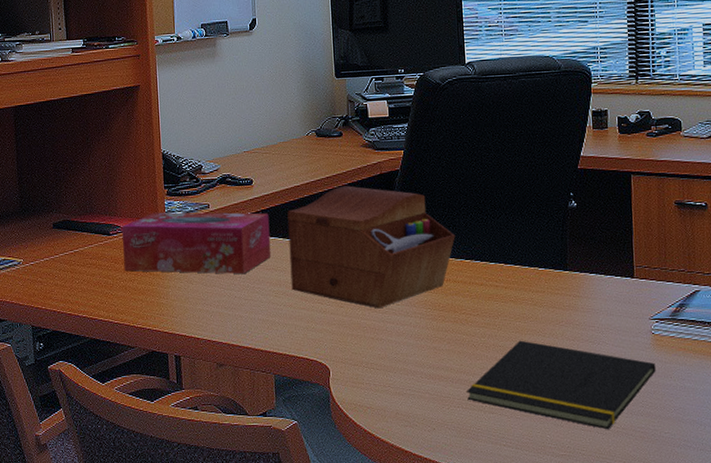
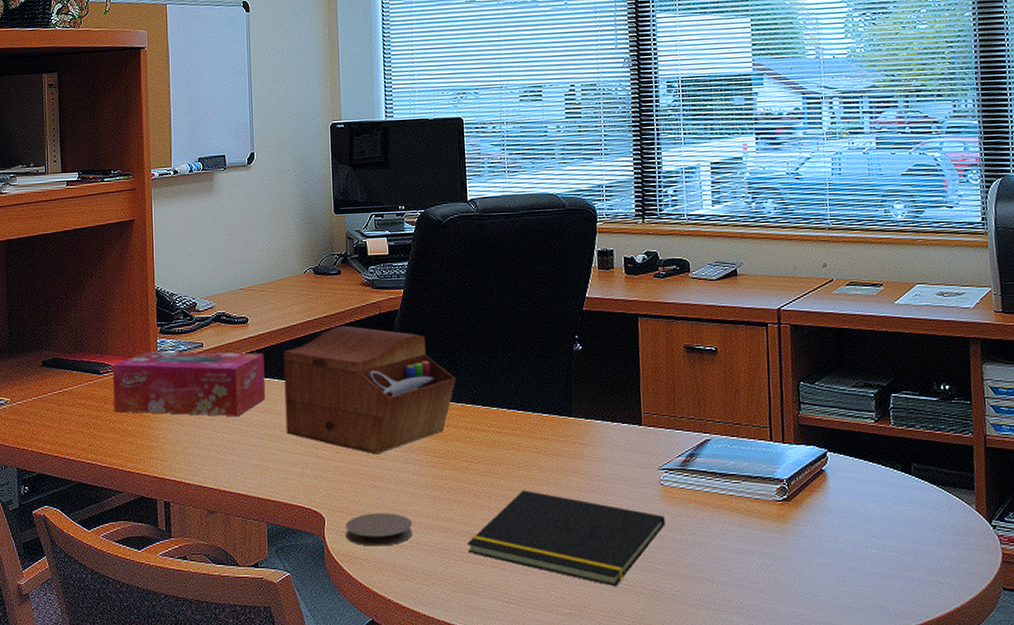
coaster: none [349,363,414,395] -> present [345,513,412,546]

